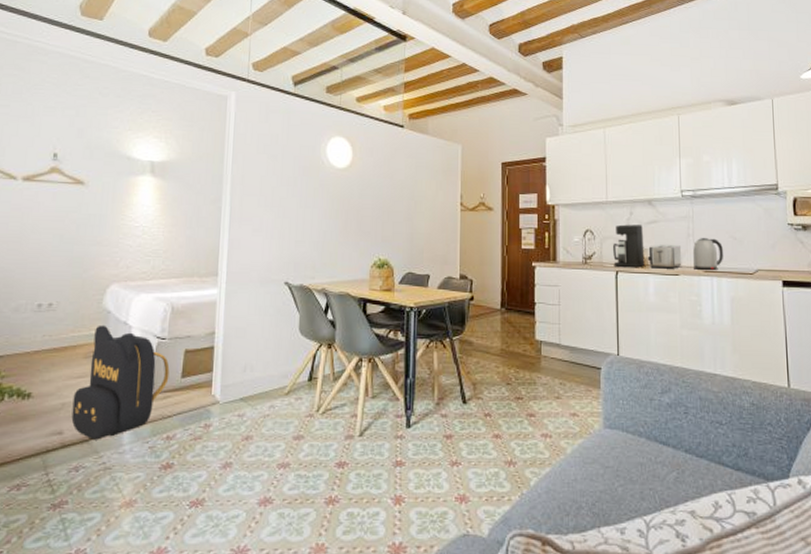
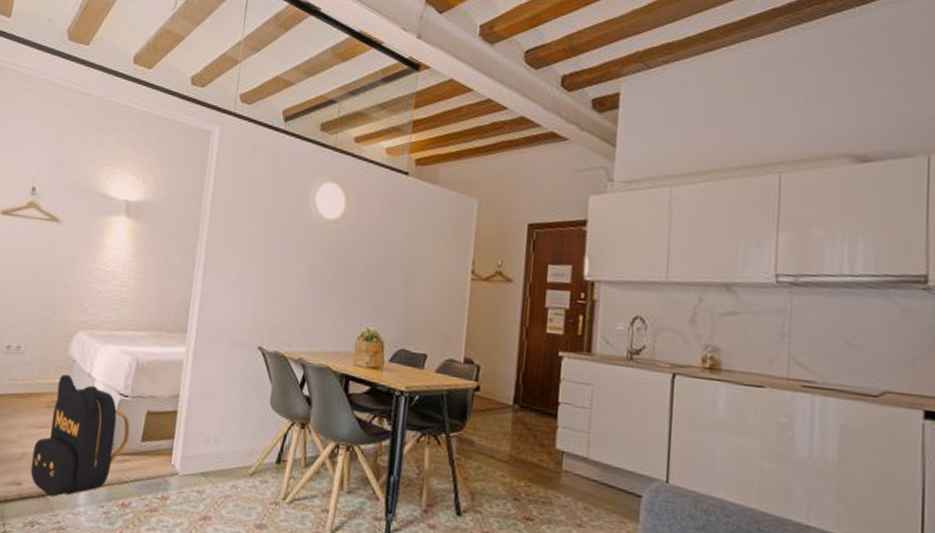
coffee maker: present [613,224,645,268] -> none [670,313,716,373]
toaster: present [647,245,682,269] -> none [719,344,771,379]
kettle: present [693,238,723,270] -> none [787,340,833,386]

